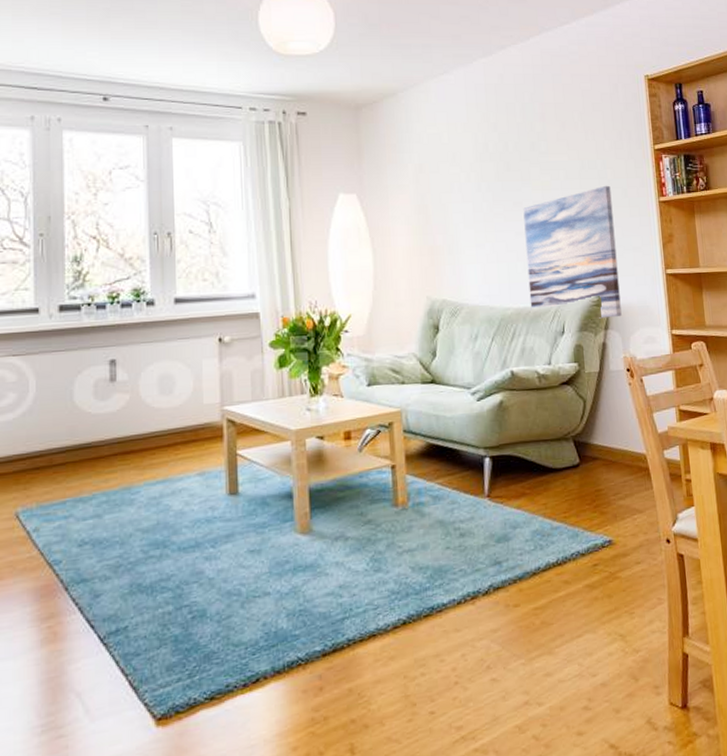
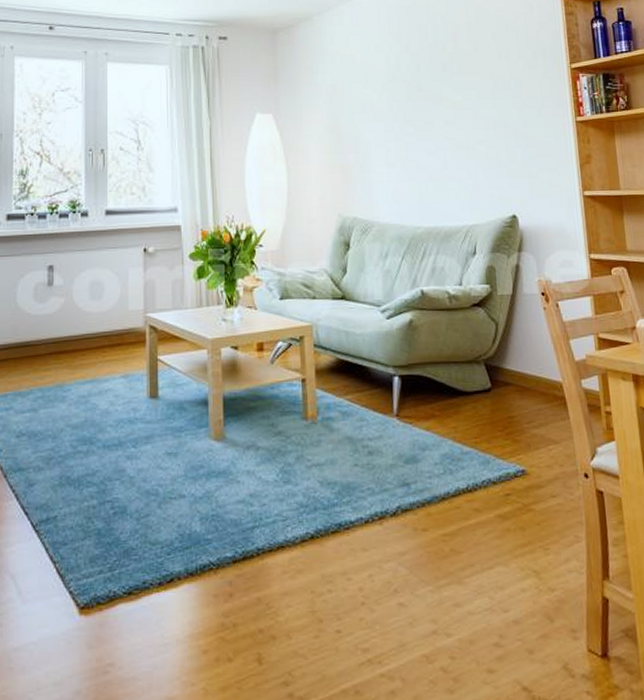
wall art: present [523,185,622,319] -> none [434,105,536,240]

